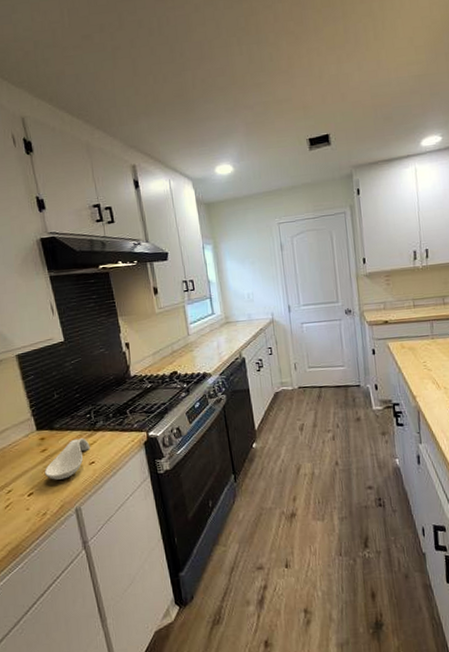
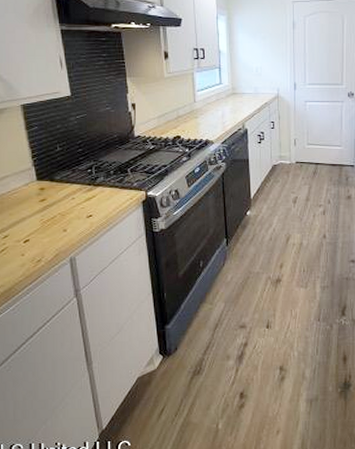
spoon rest: present [44,438,90,480] -> none [41,192,89,229]

